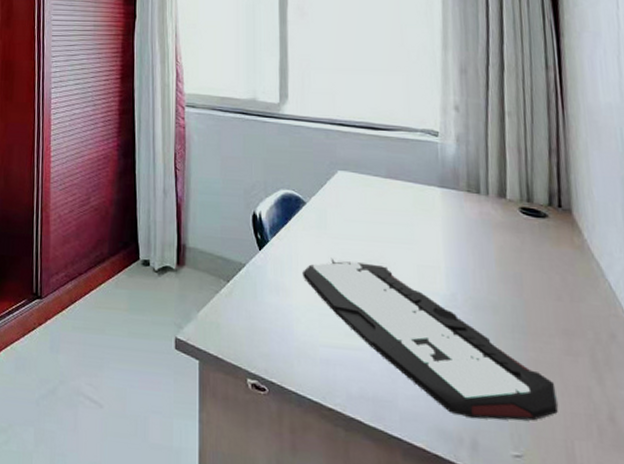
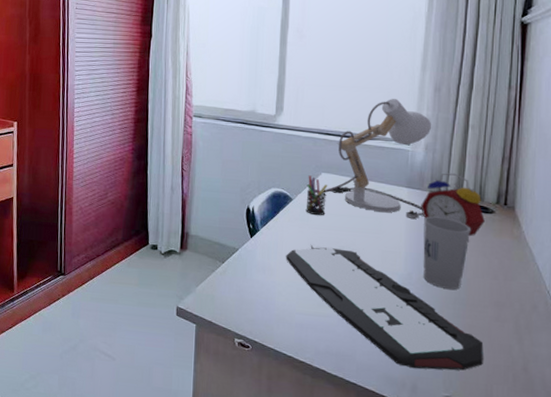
pen holder: none [321,174,346,223] -> present [305,175,328,216]
desk lamp: none [341,83,464,225] -> present [323,99,432,219]
alarm clock: none [458,168,538,255] -> present [421,172,485,243]
cup: none [464,222,522,314] -> present [423,216,470,290]

